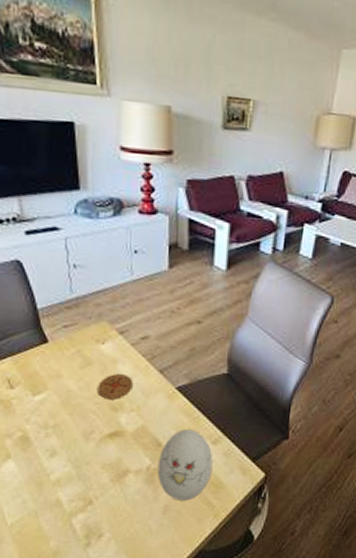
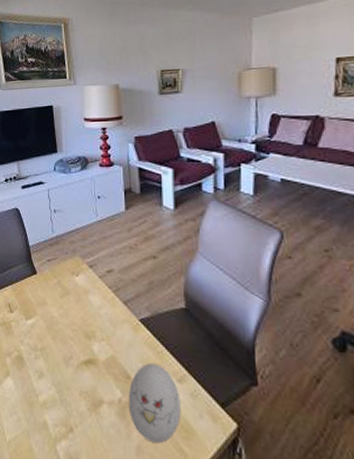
coaster: present [97,374,133,400] -> none [73,304,102,328]

